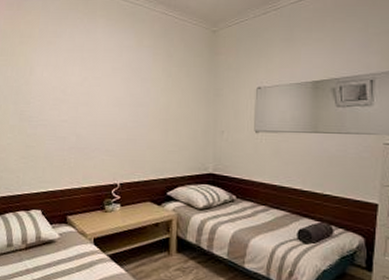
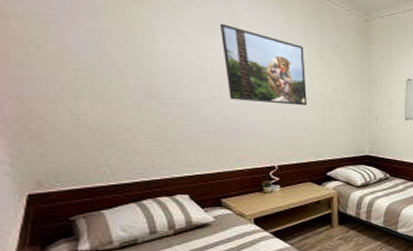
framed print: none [81,51,152,122] -> present [219,23,307,106]

